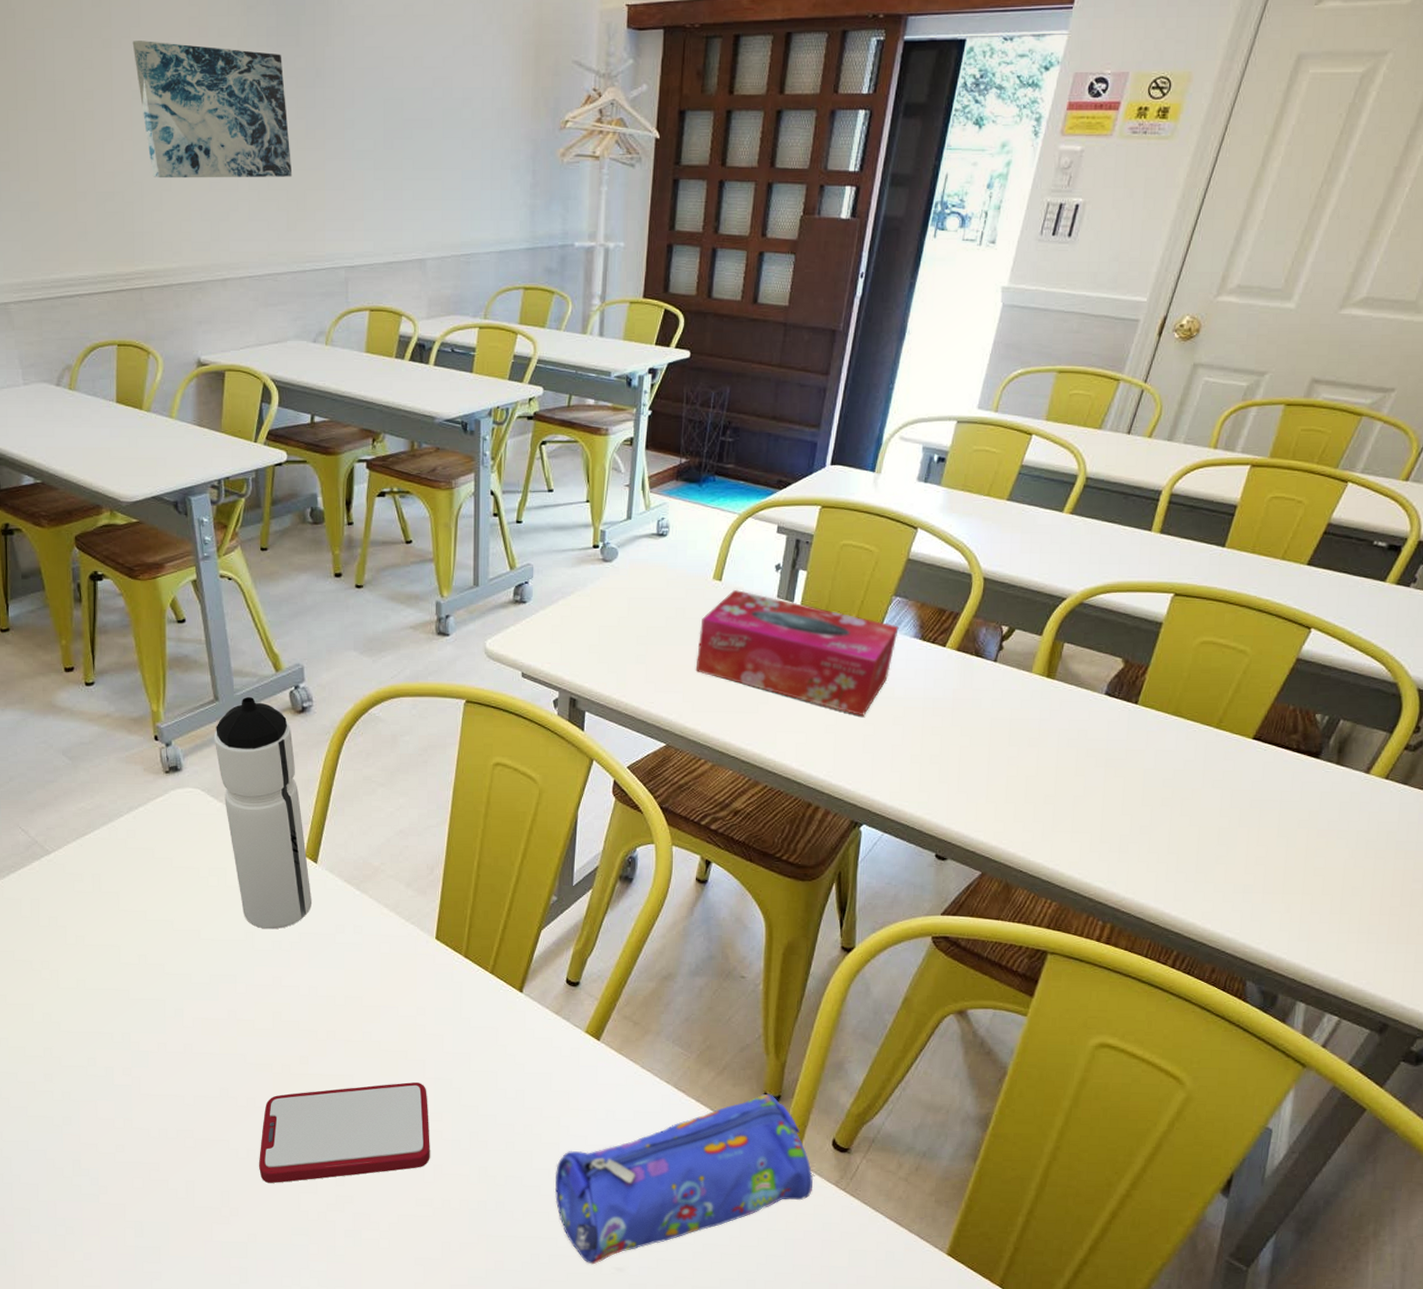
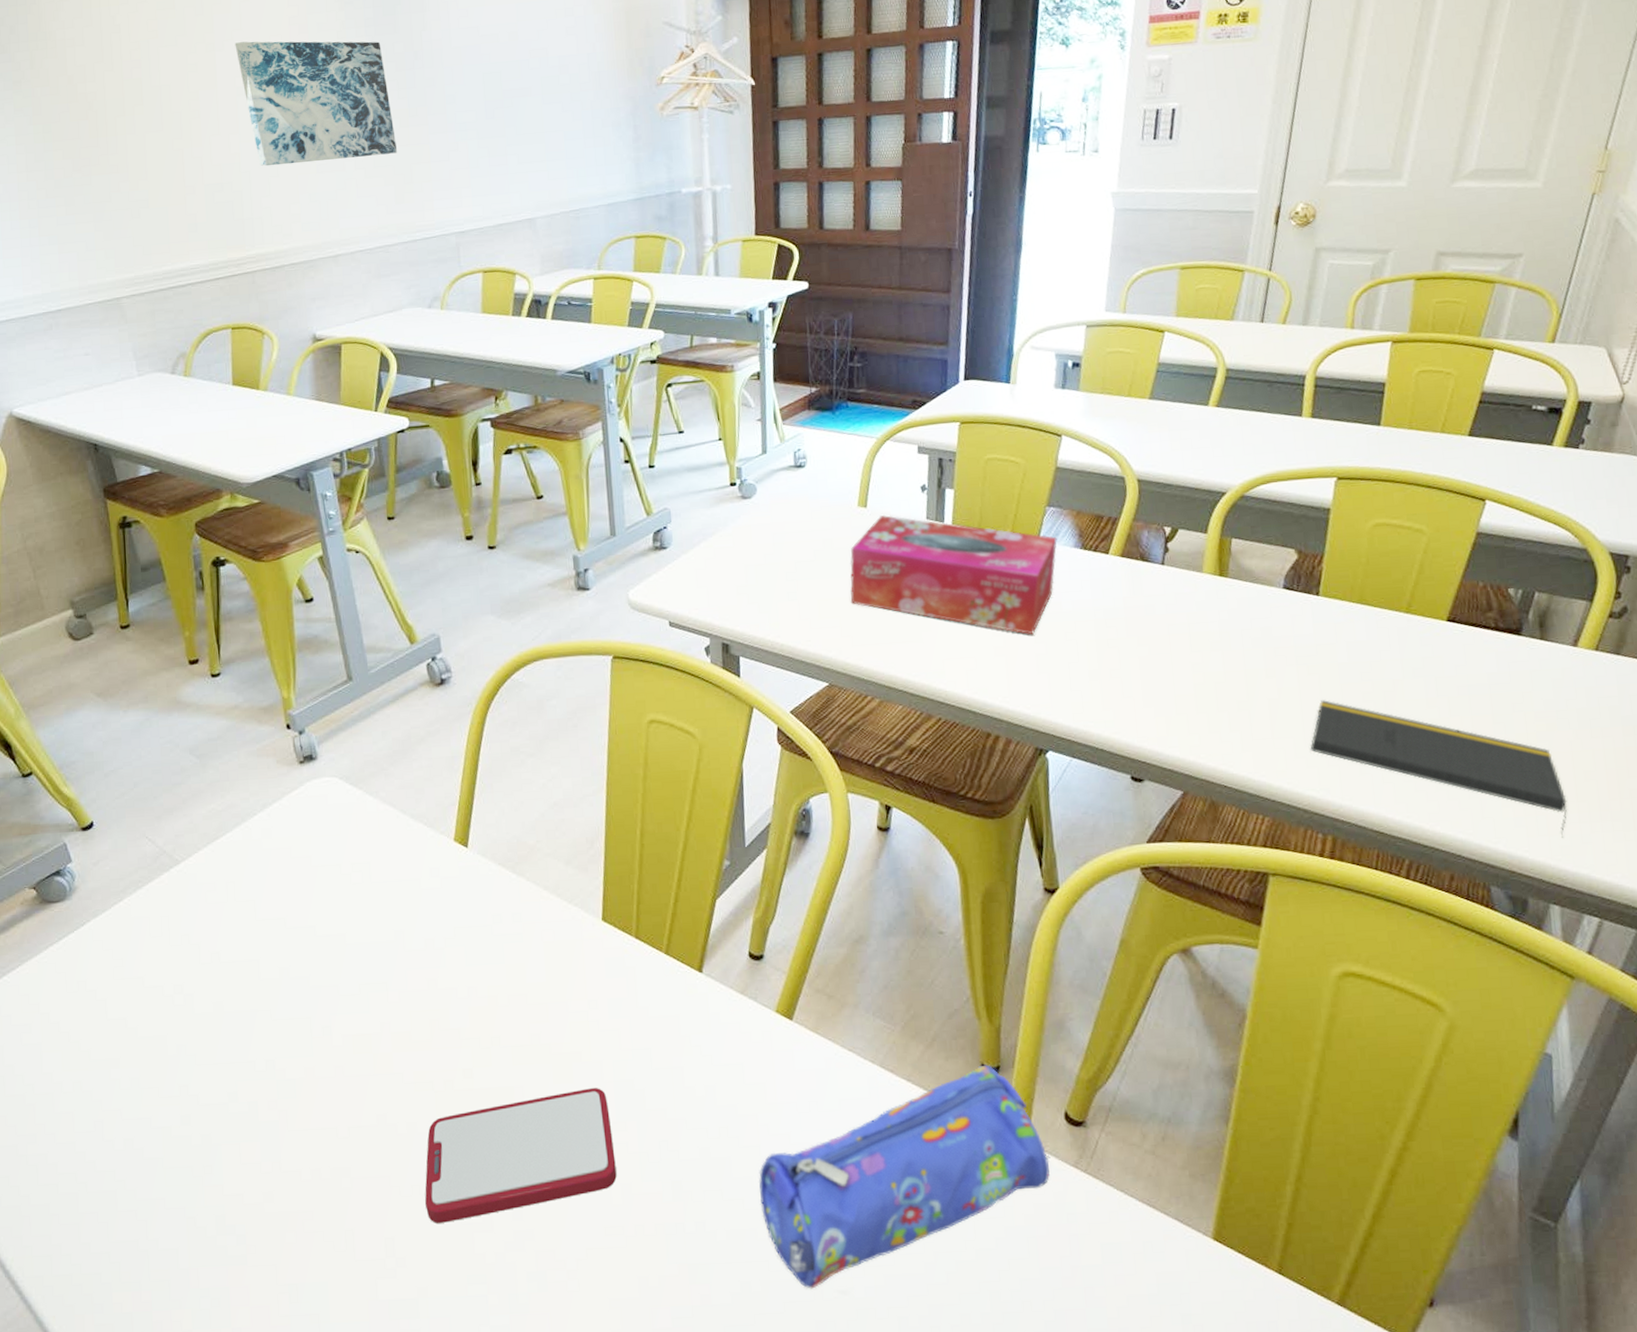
water bottle: present [214,697,311,930] -> none [349,674,465,927]
notepad: none [1104,801,1331,945] -> present [1310,700,1568,838]

